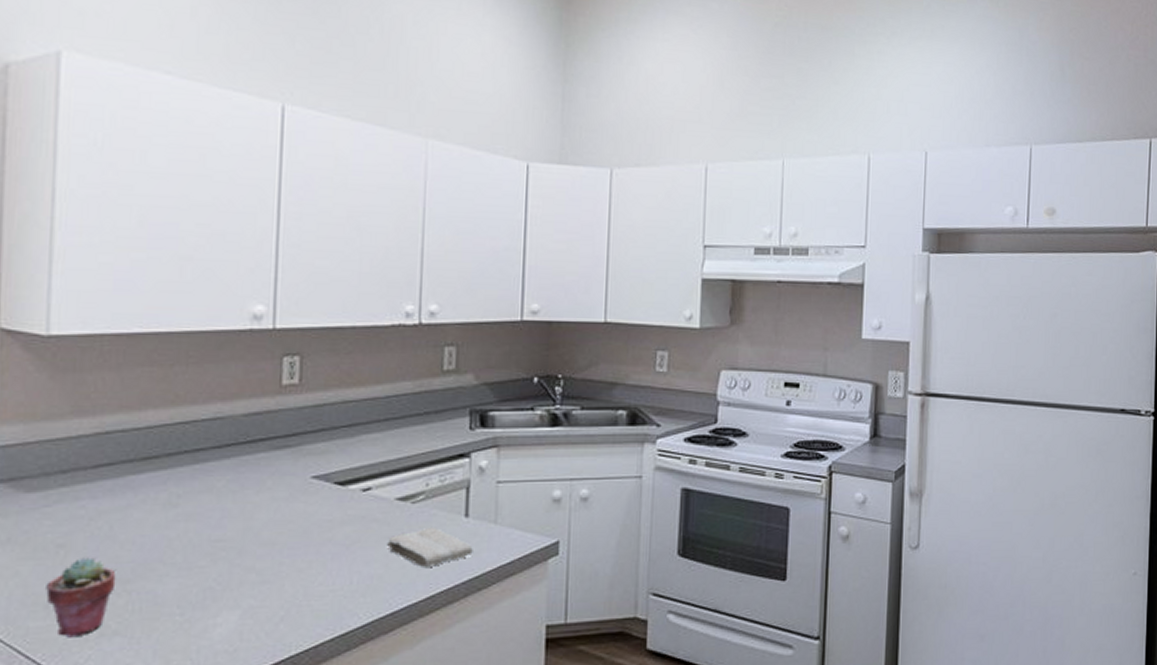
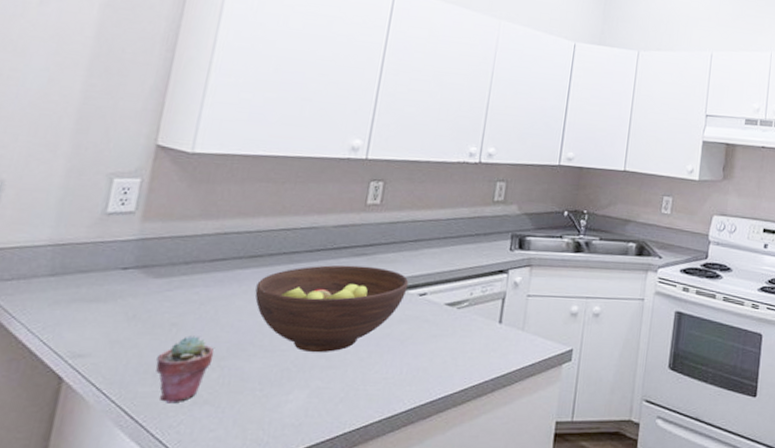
fruit bowl: none [156,460,347,567] -> present [254,265,409,353]
washcloth: present [387,526,473,567] -> none [434,329,503,364]

